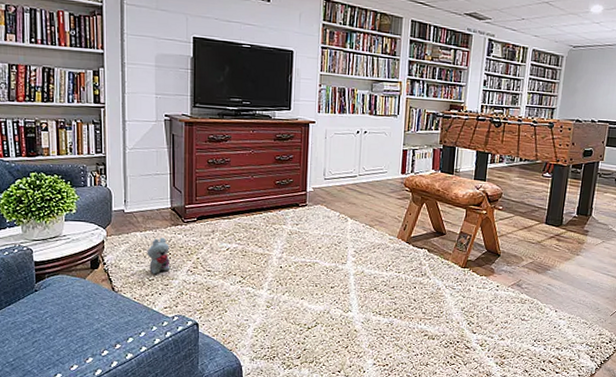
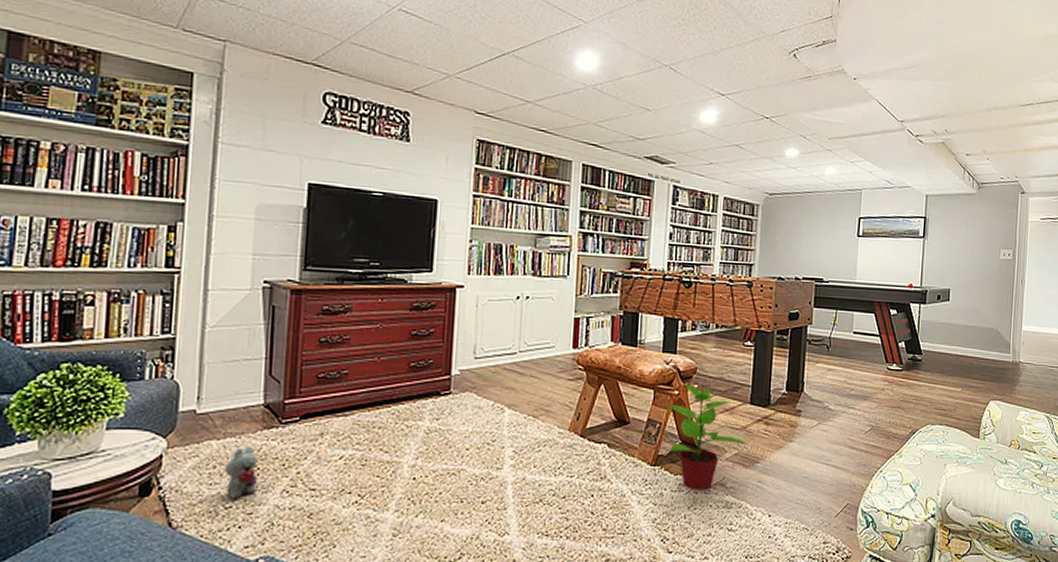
potted plant: none [475,206,542,289] -> present [666,384,748,490]

